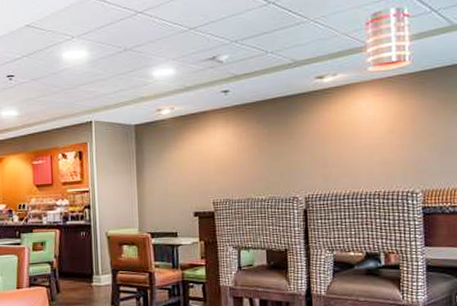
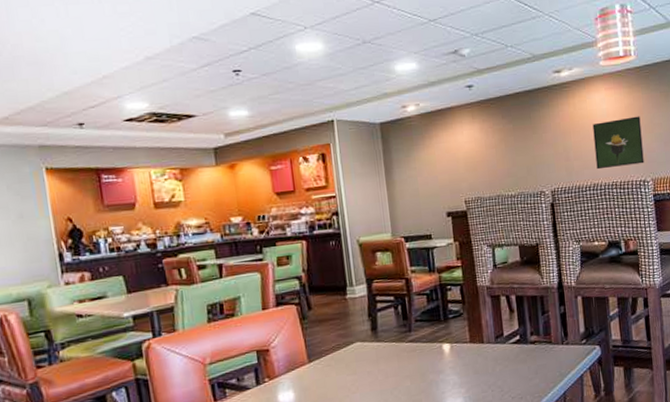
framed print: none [356,124,414,178] -> present [592,116,644,170]

